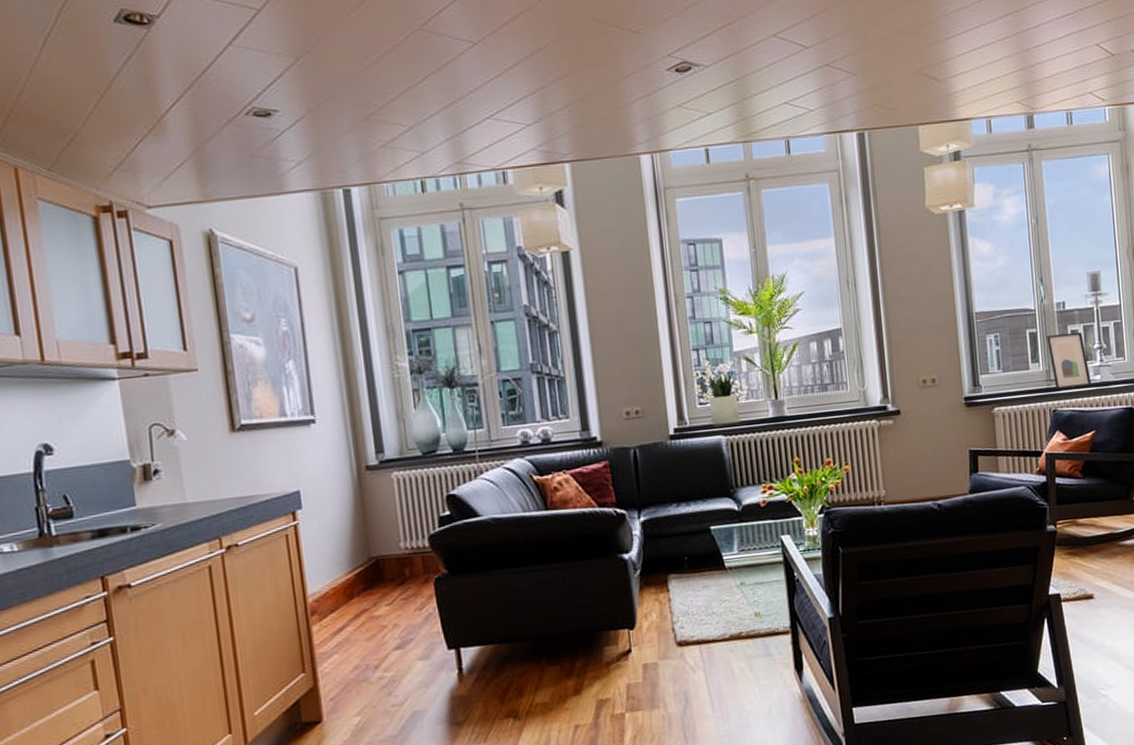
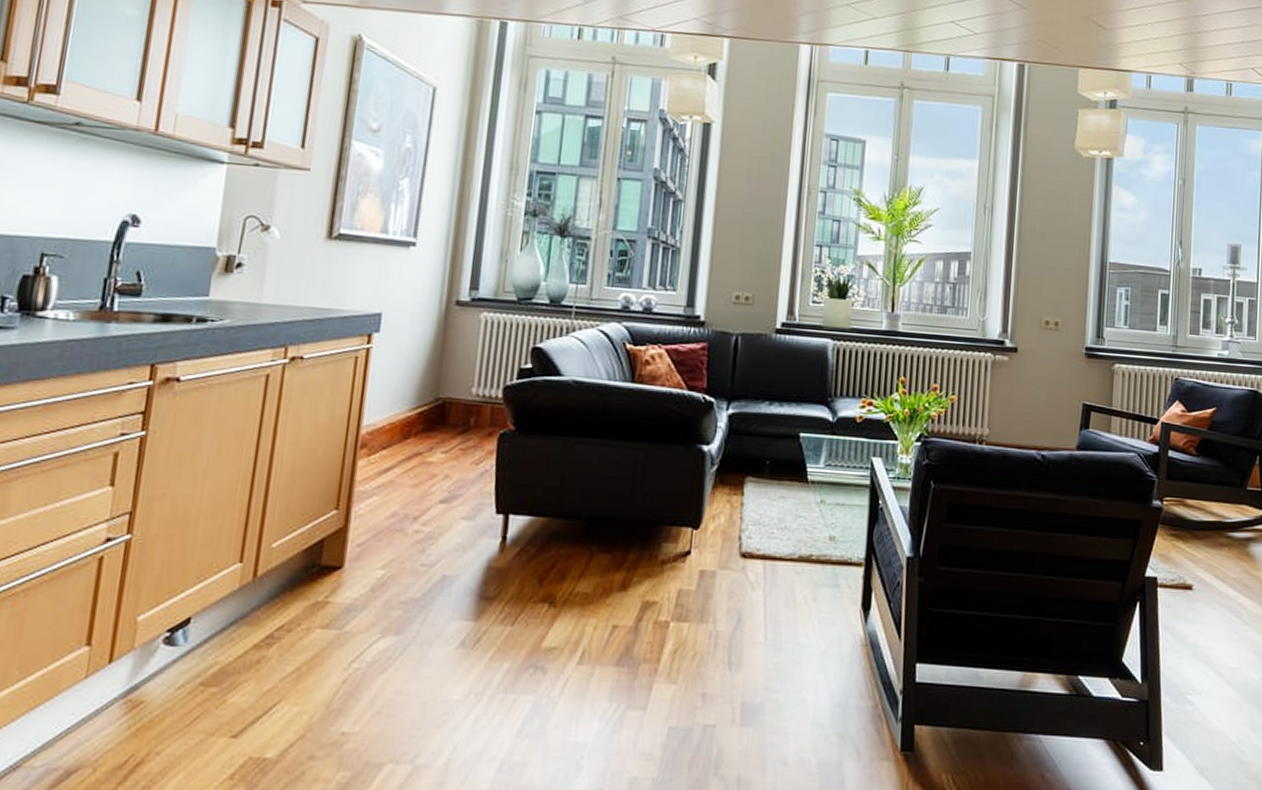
picture frame: present [1047,331,1092,389] -> none [1178,300,1219,360]

